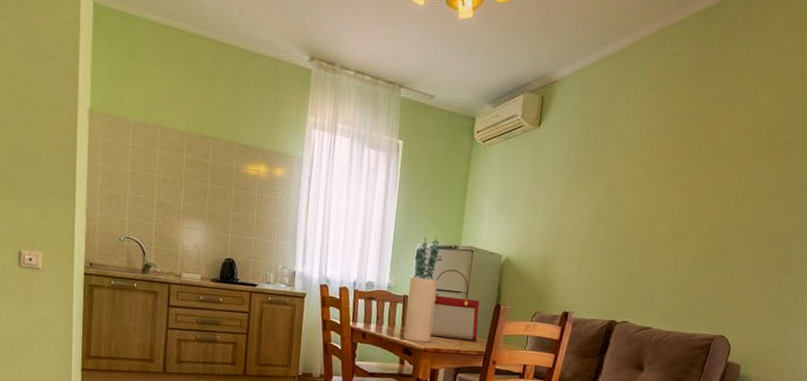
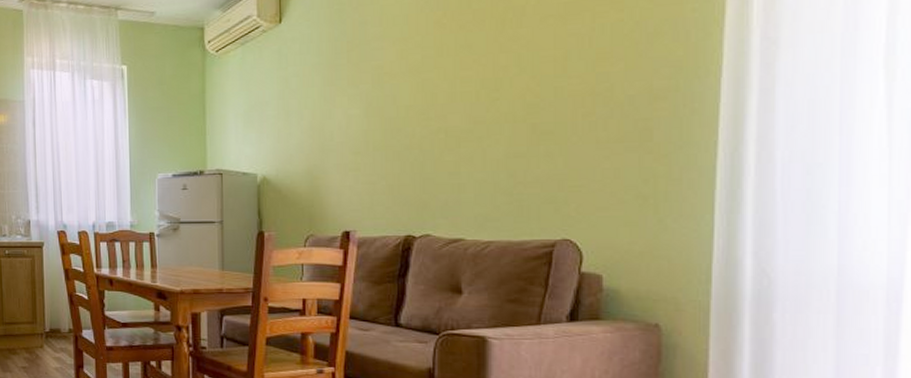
vase: present [403,237,440,343] -> none [154,164,187,285]
handbag: present [430,269,479,341] -> none [184,197,242,277]

